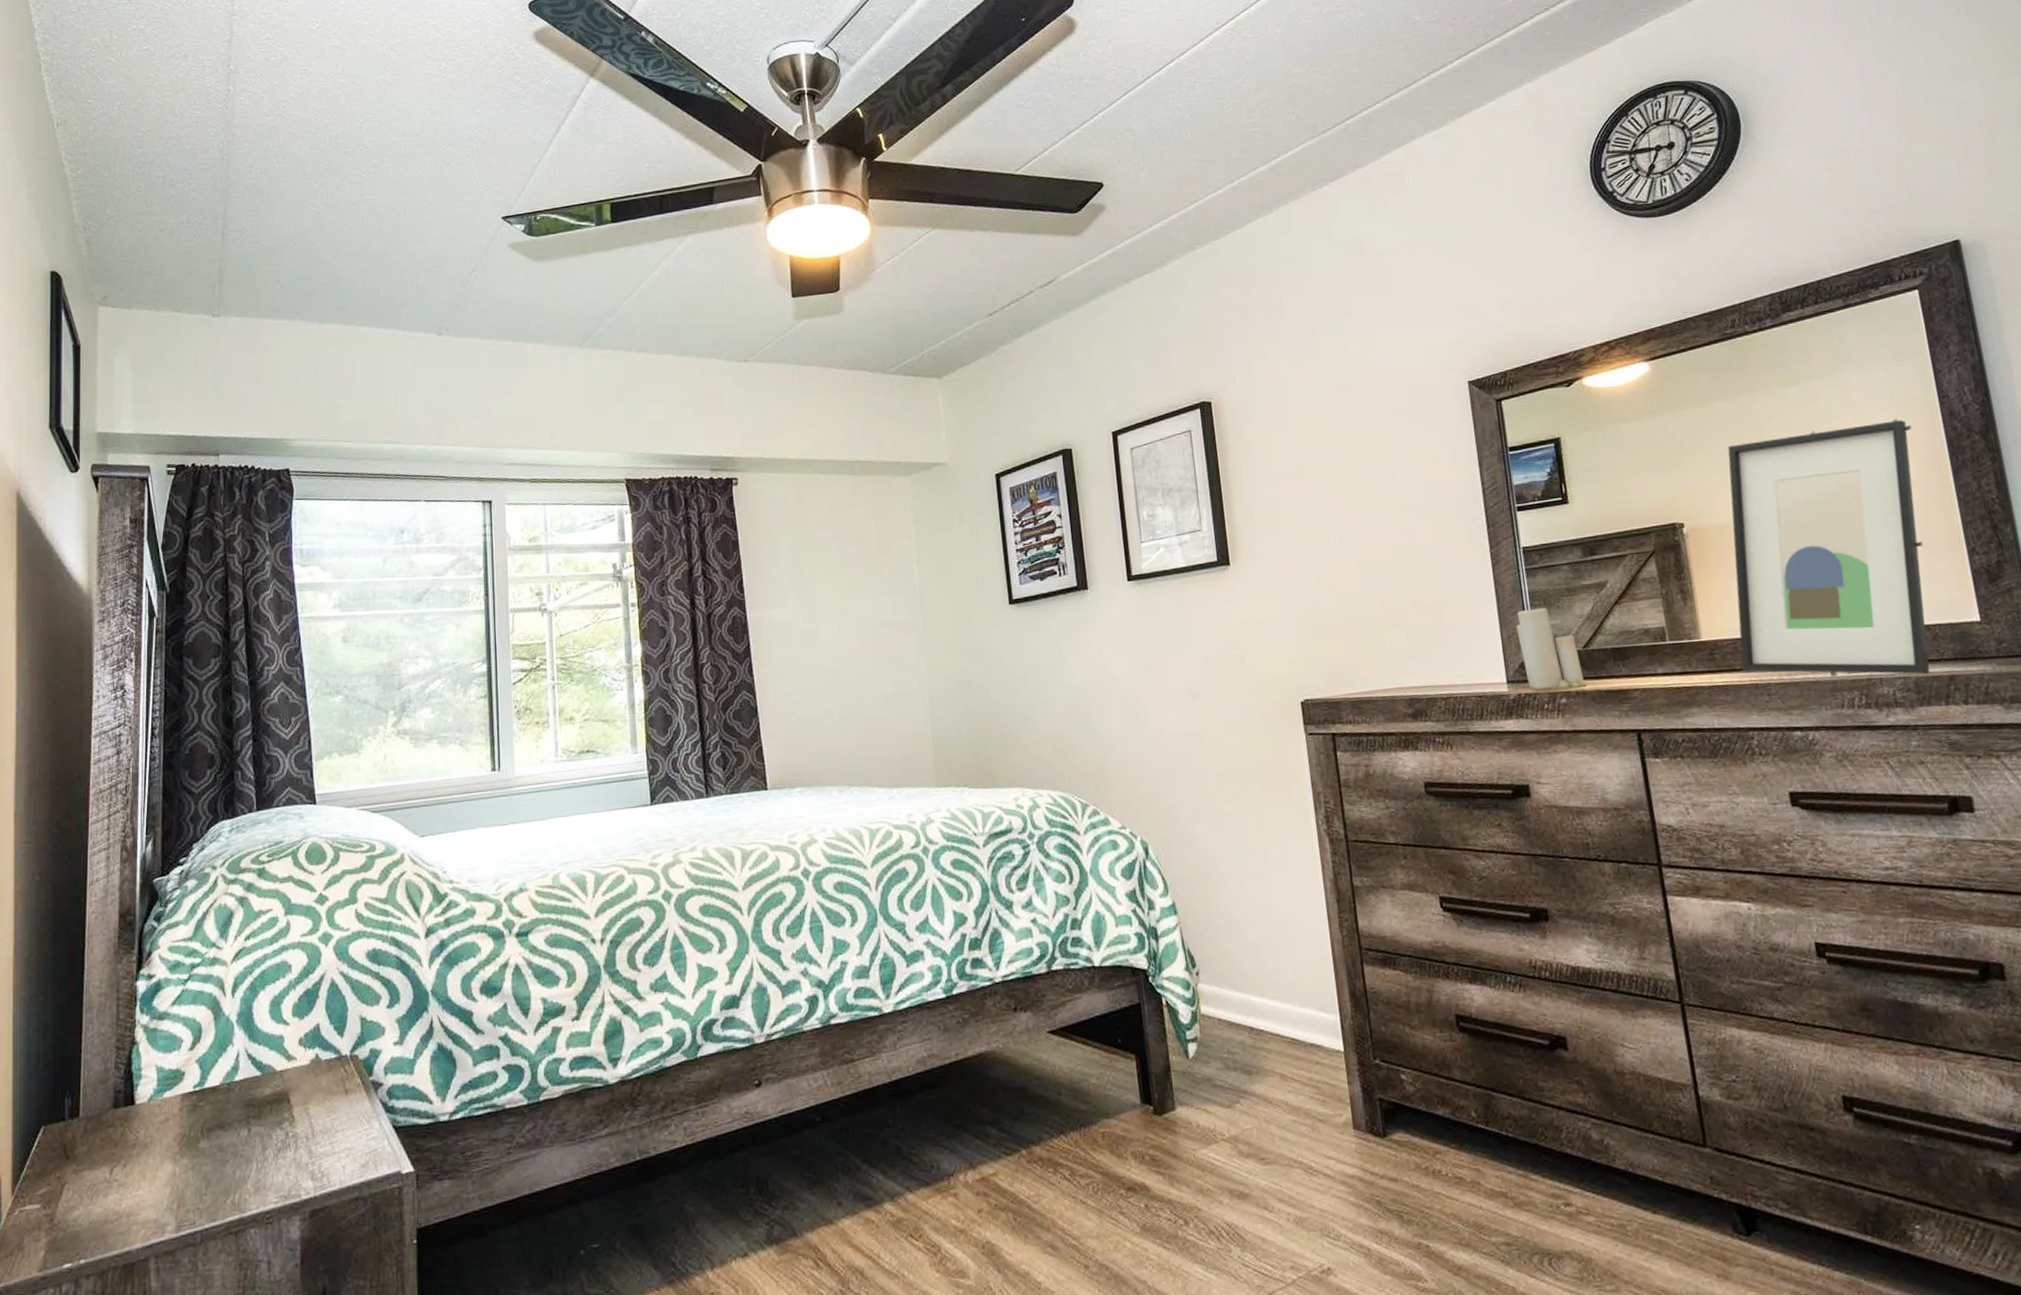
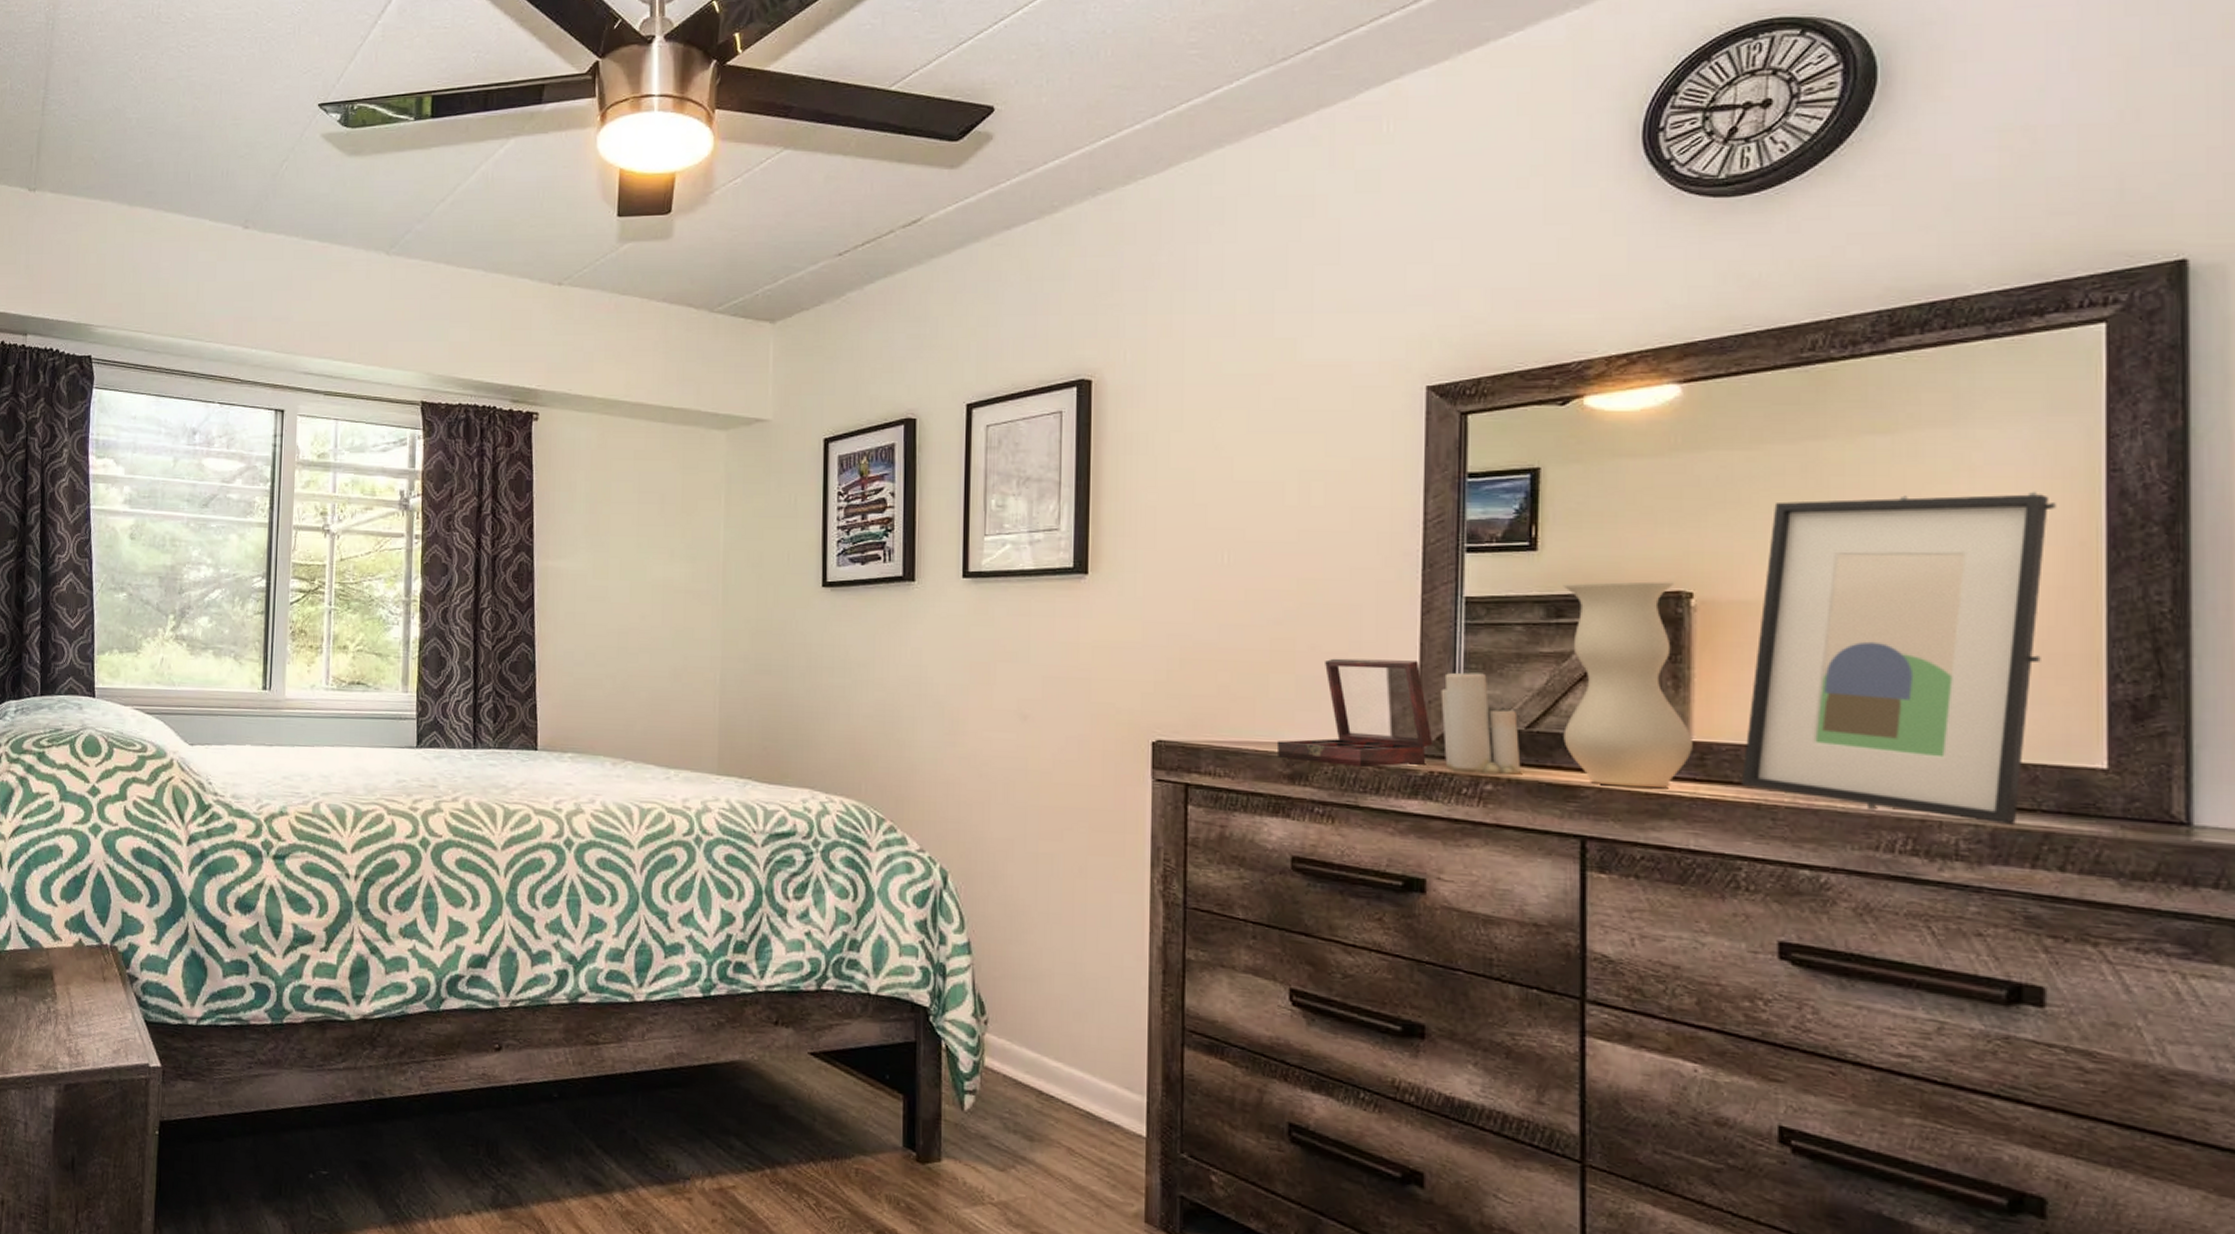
jewelry box: none [1398,604,1517,701] -> present [1276,658,1433,767]
vase: none [1591,517,1704,687] -> present [1563,581,1693,789]

